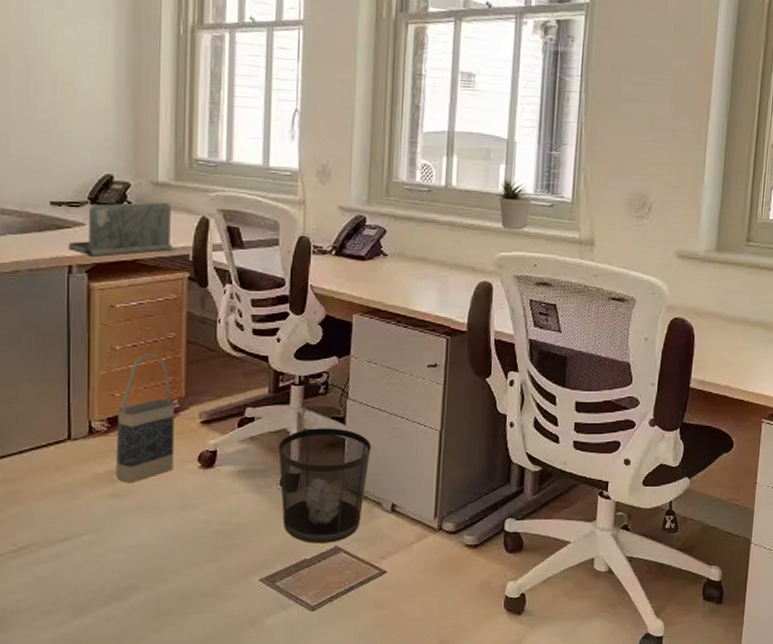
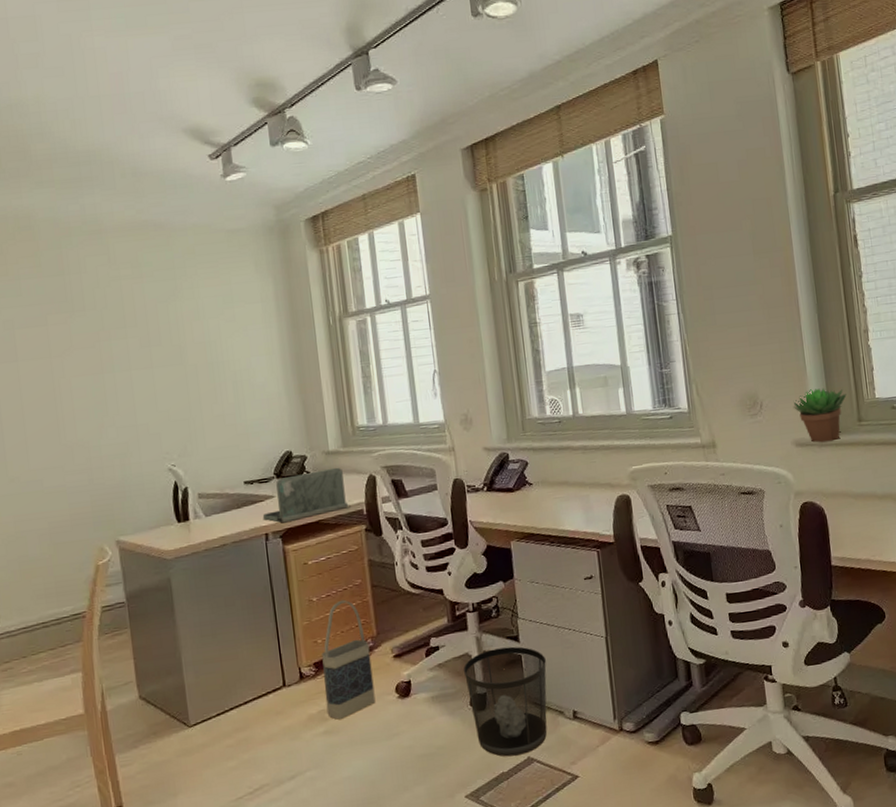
potted plant: present [497,177,532,229] -> none [620,399,652,445]
succulent plant: none [683,199,740,258] -> present [794,388,847,443]

